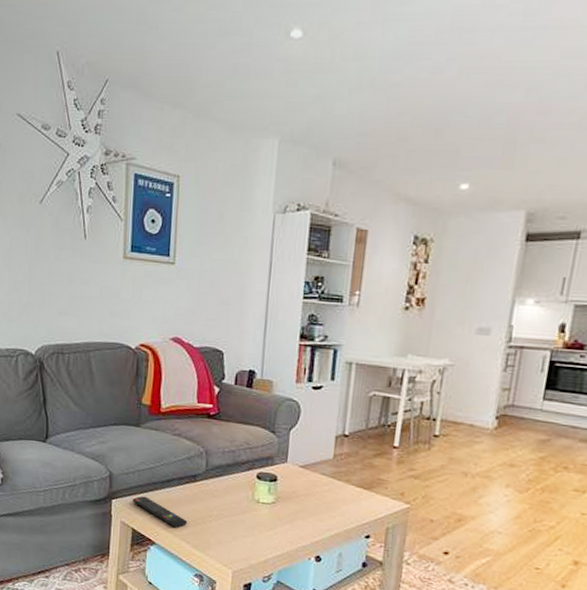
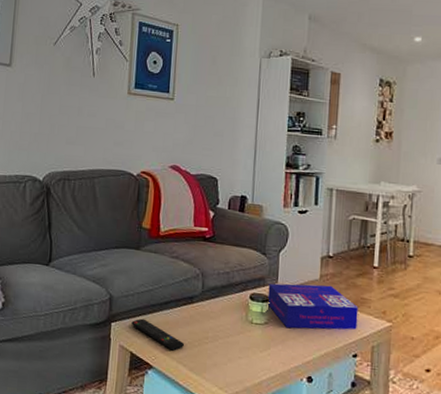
board game: none [275,462,374,511] -> present [267,283,359,330]

